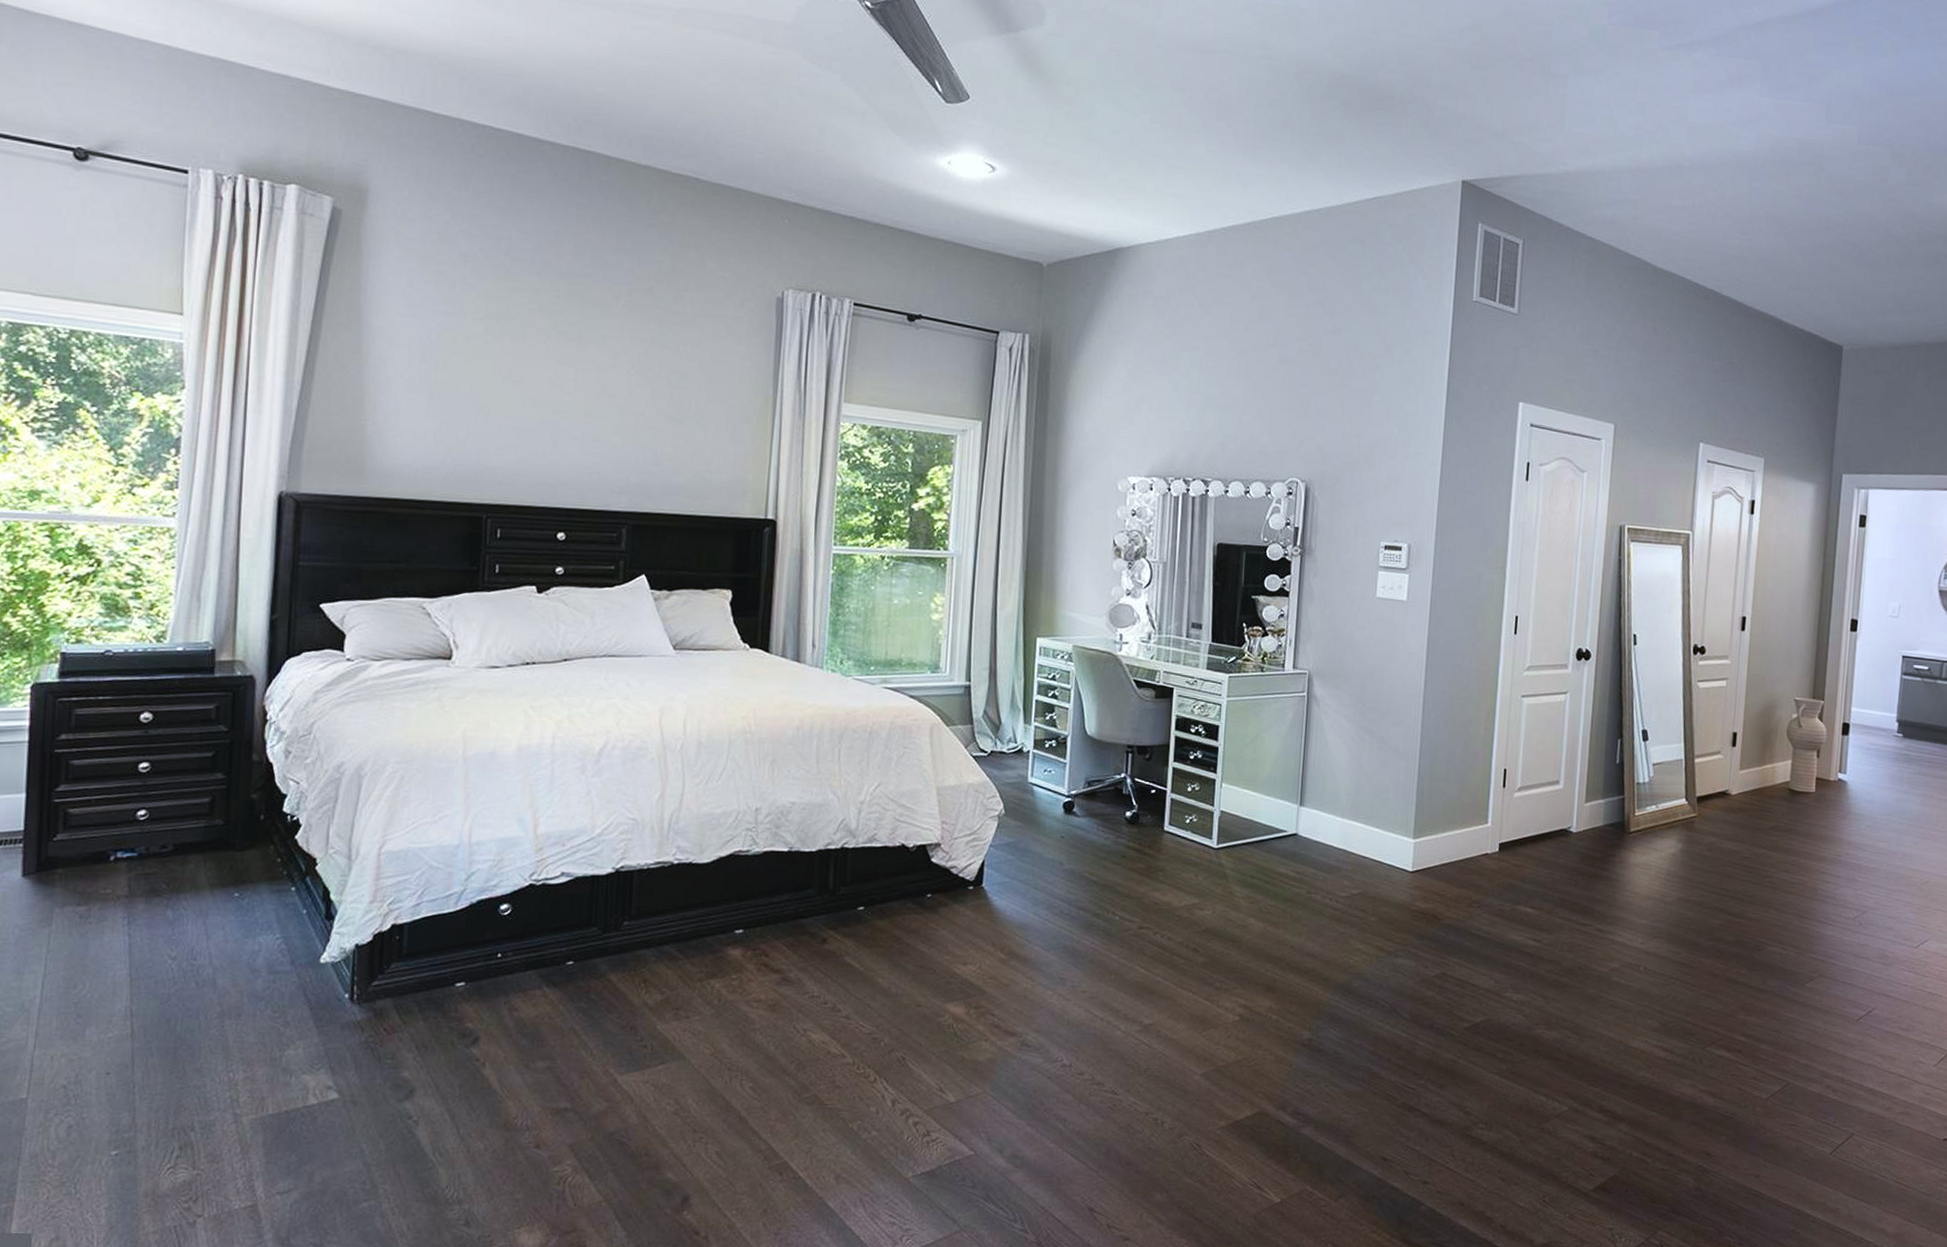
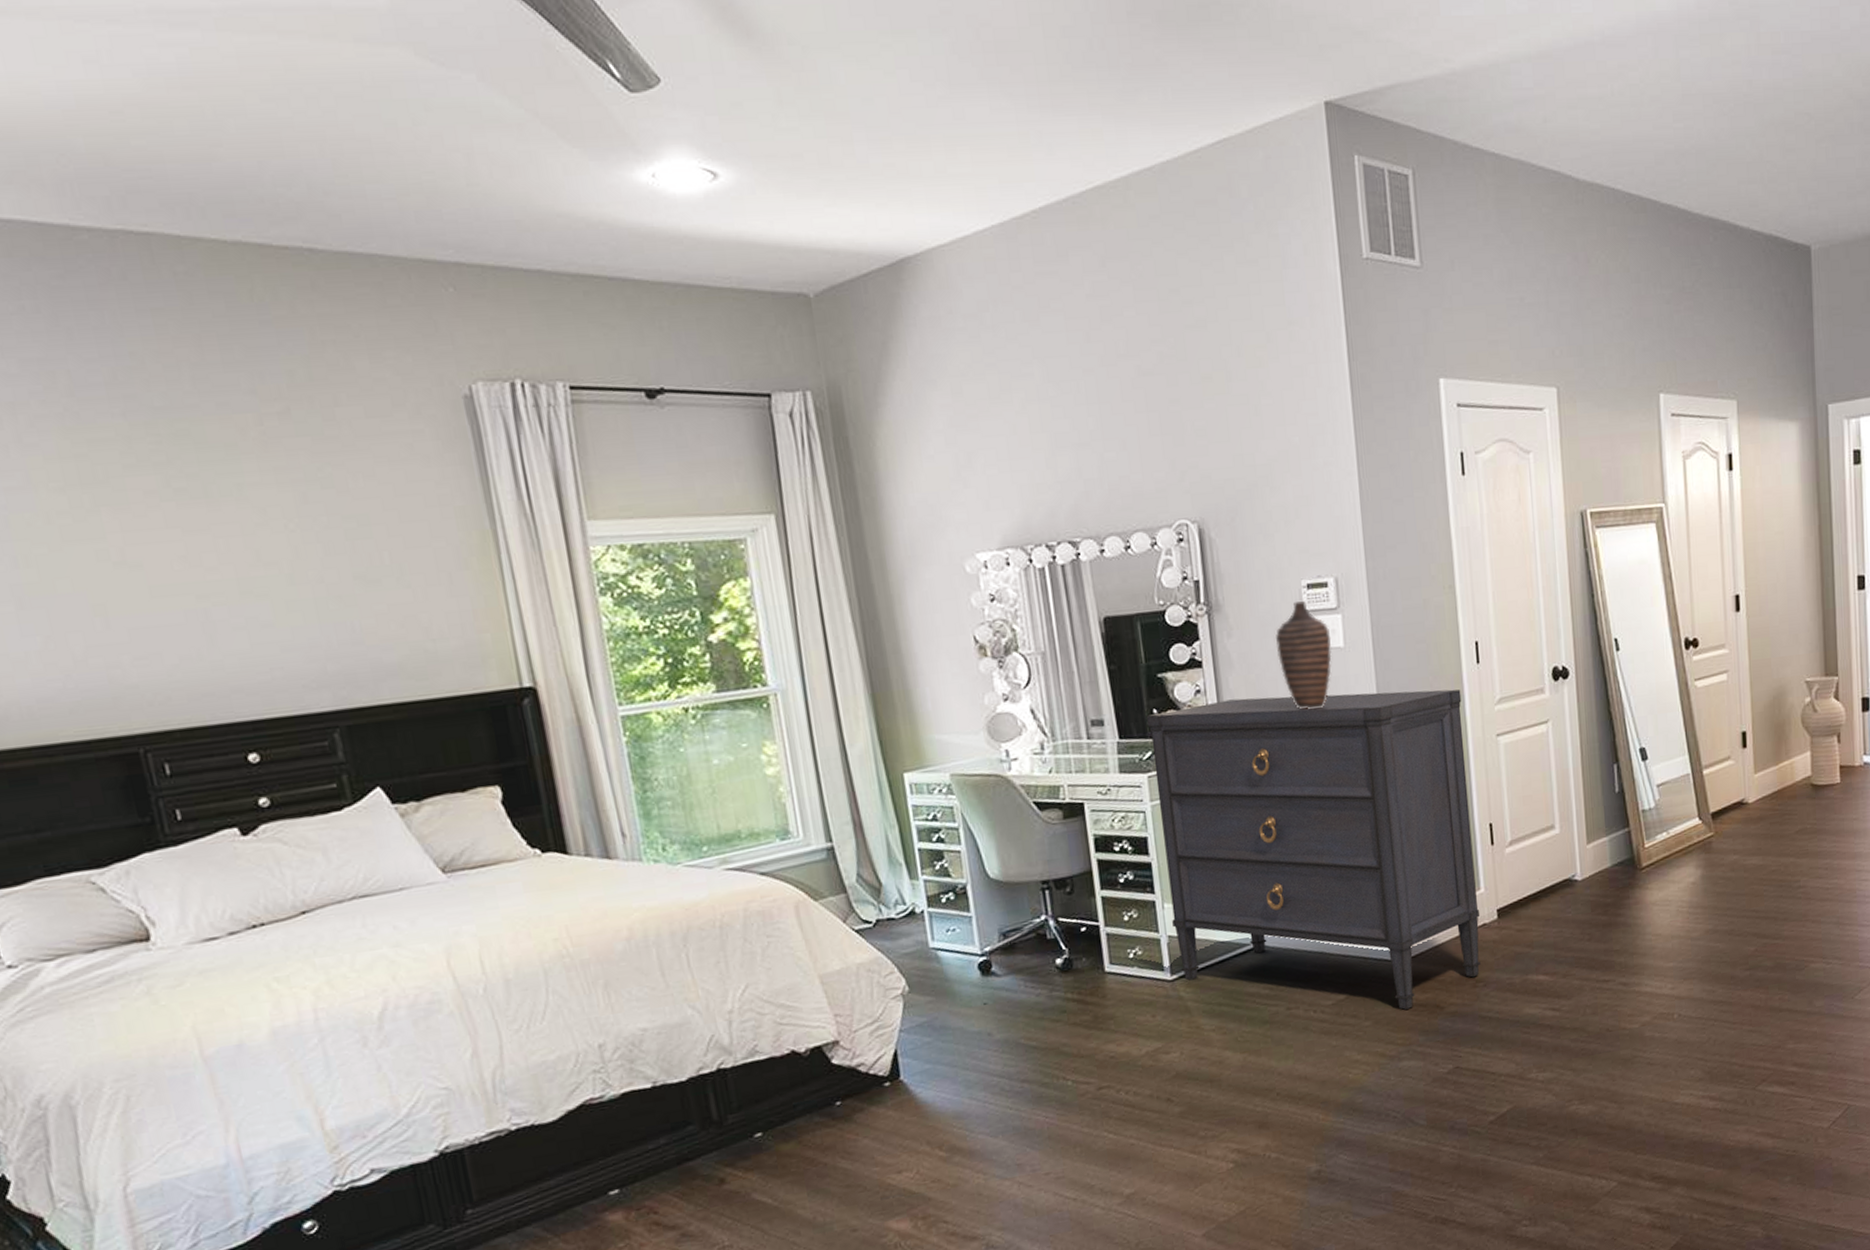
dresser: none [1226,626,1497,914] -> present [1146,689,1481,1010]
decorative vase: none [1351,558,1398,648] -> present [1276,601,1332,709]

